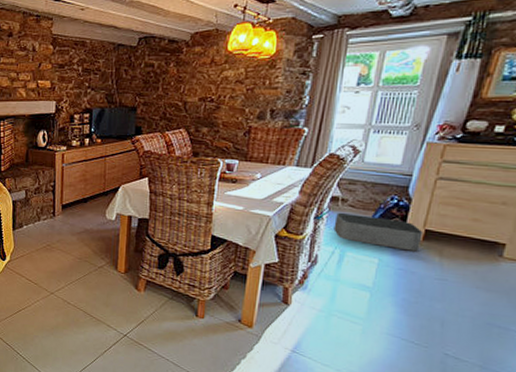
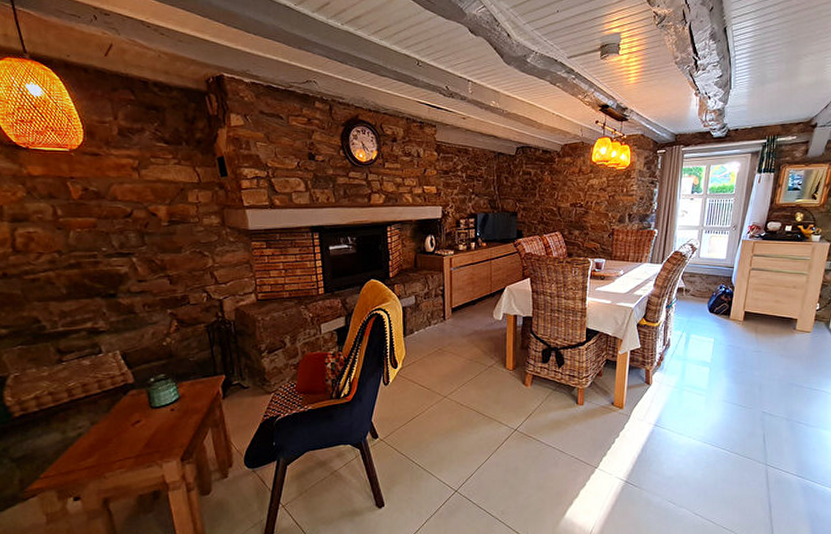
storage bin: present [333,212,423,252] -> none [681,301,743,330]

